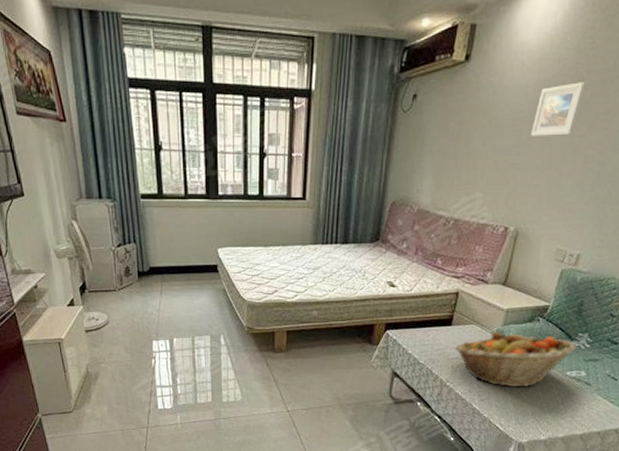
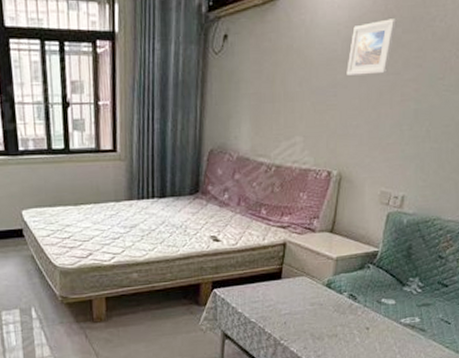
fruit basket: present [454,332,577,388] -> none [285,282,409,340]

